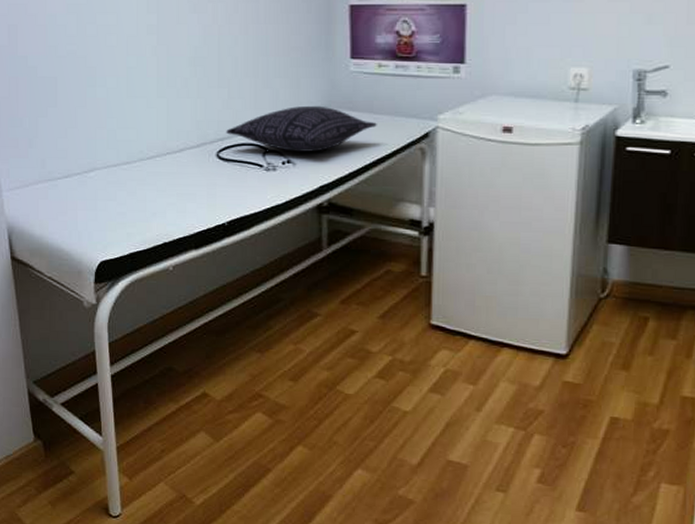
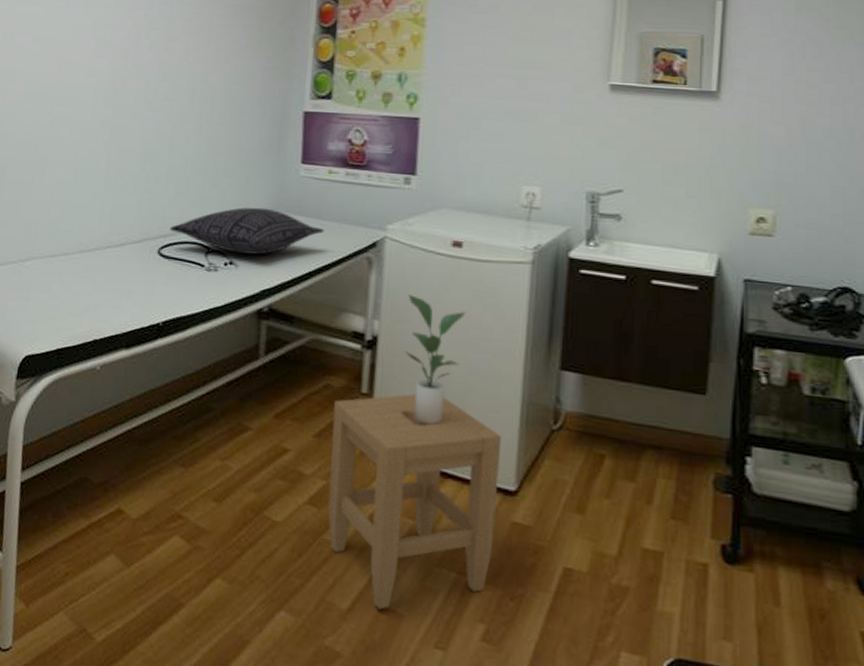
stool: none [394,274,553,463] -> present [327,394,502,610]
potted plant: none [460,181,517,301] -> present [404,295,465,425]

